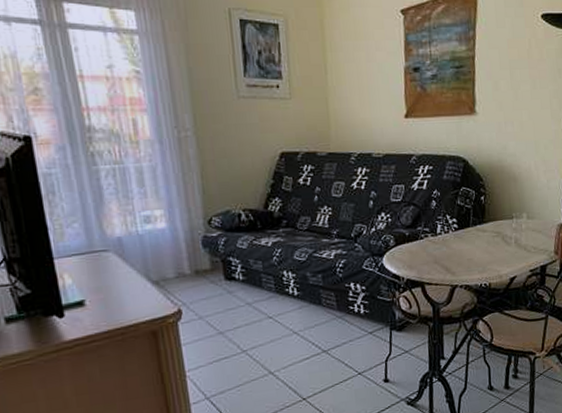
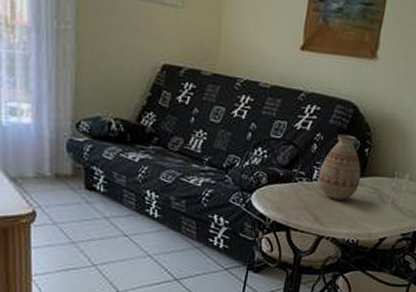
vase: none [441,187,482,249] -> present [317,133,361,200]

